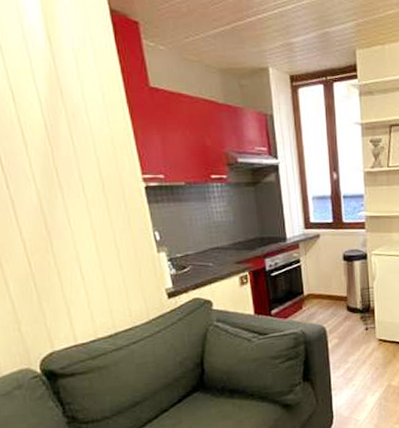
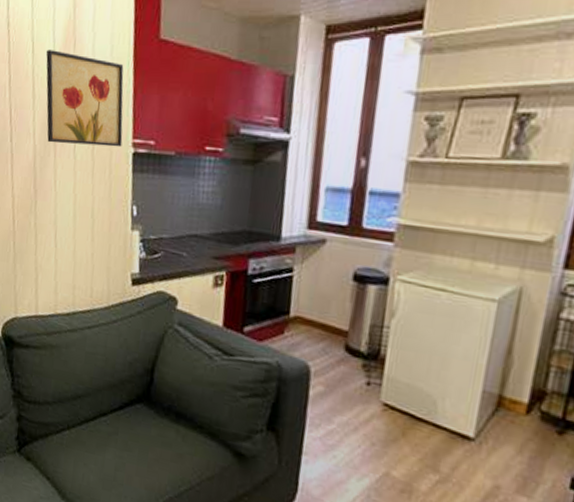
wall art: none [30,98,133,186] -> present [46,50,124,147]

